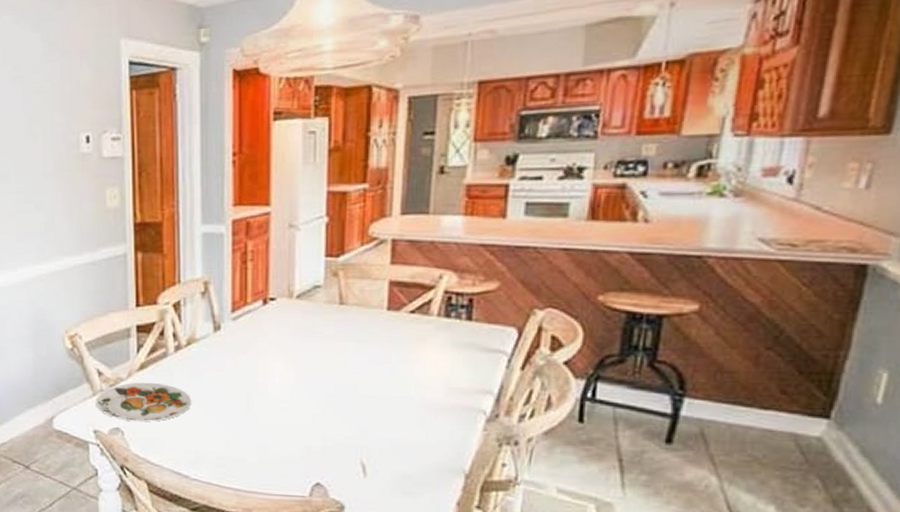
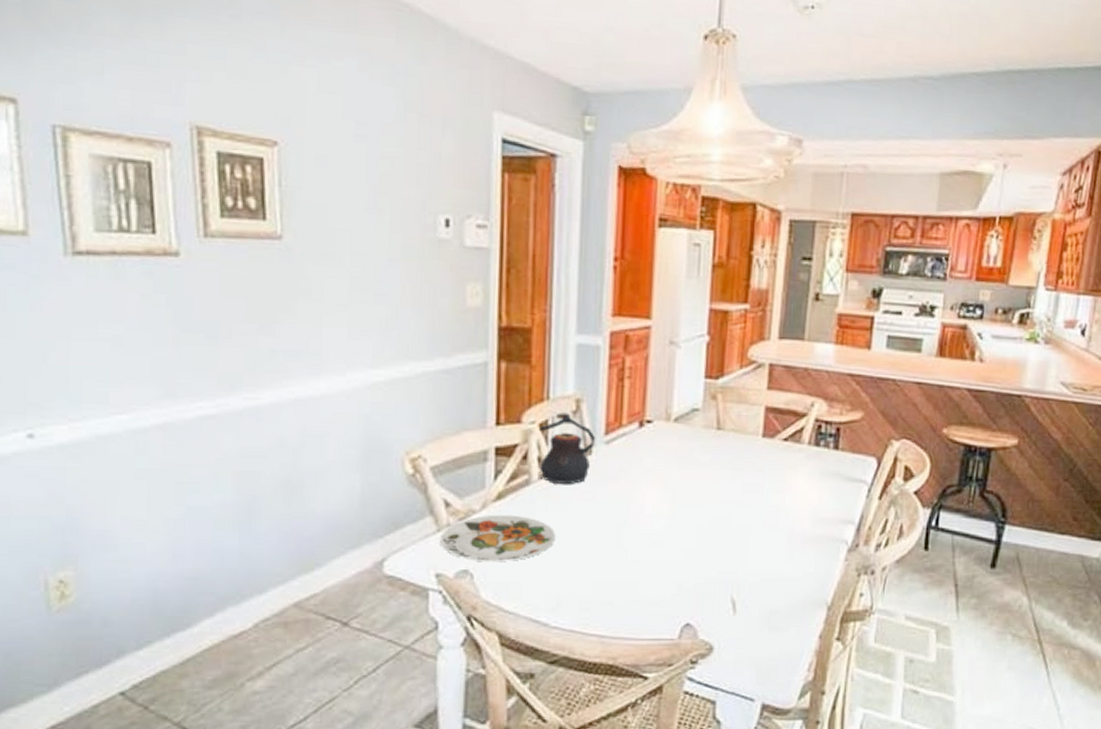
teapot: none [172,294,223,356] -> present [538,412,595,484]

